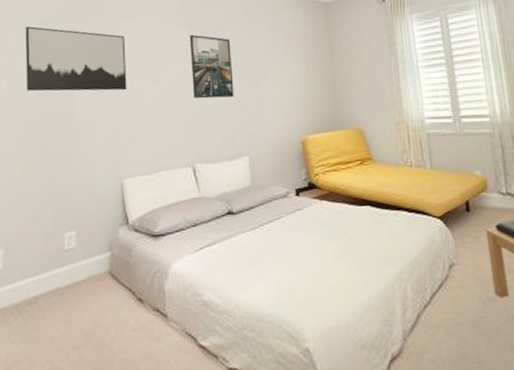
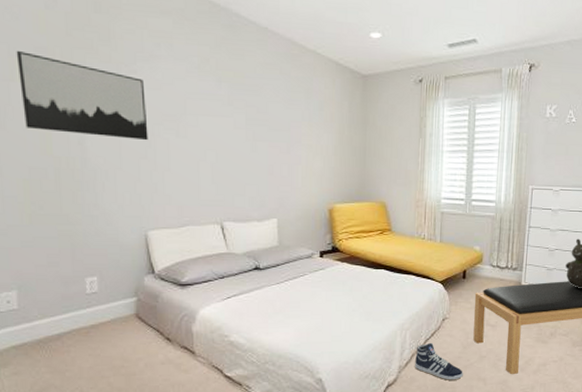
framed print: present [189,34,234,99] -> none [219,88,265,160]
sneaker: none [422,297,490,351] -> present [415,342,463,380]

